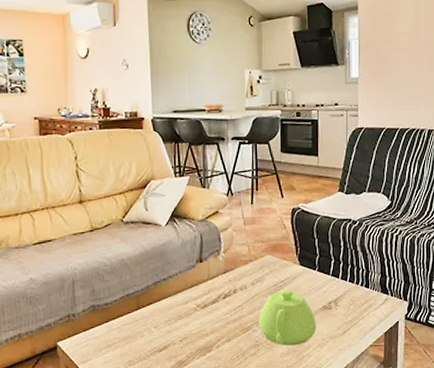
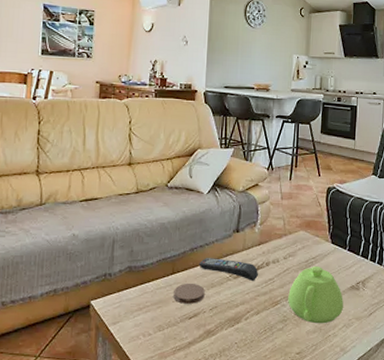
coaster: none [141,316,173,338] -> present [173,283,205,304]
remote control: none [164,290,227,309] -> present [199,258,259,281]

